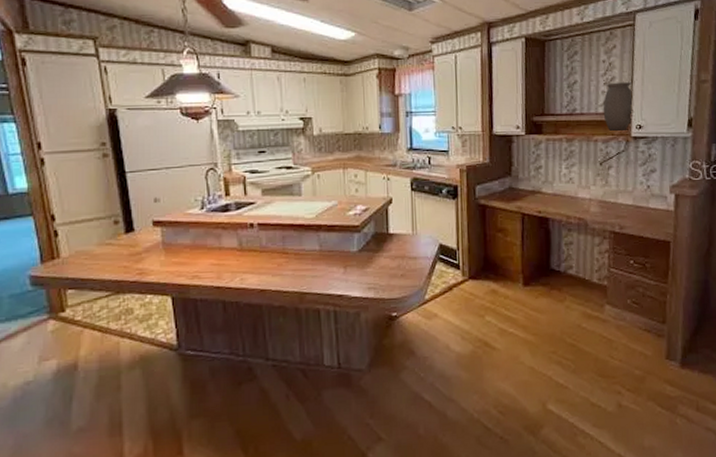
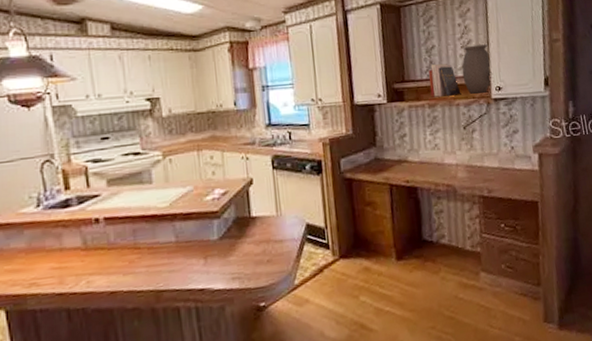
books: none [568,99,600,132] -> present [429,64,461,97]

